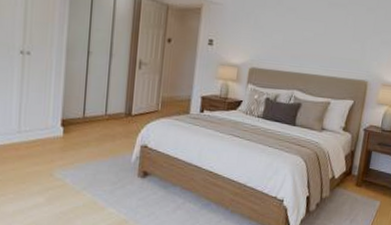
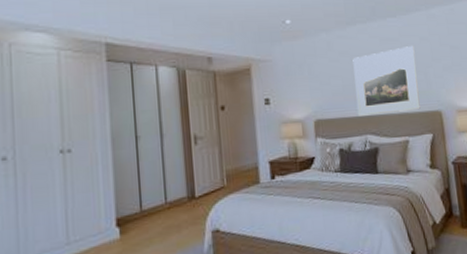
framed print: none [290,14,360,77] -> present [352,46,421,116]

